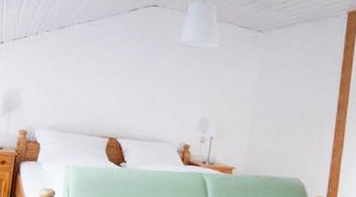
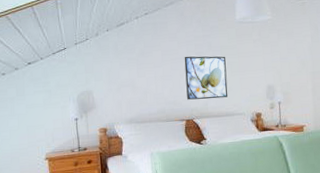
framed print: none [114,71,162,122] -> present [184,56,228,100]

